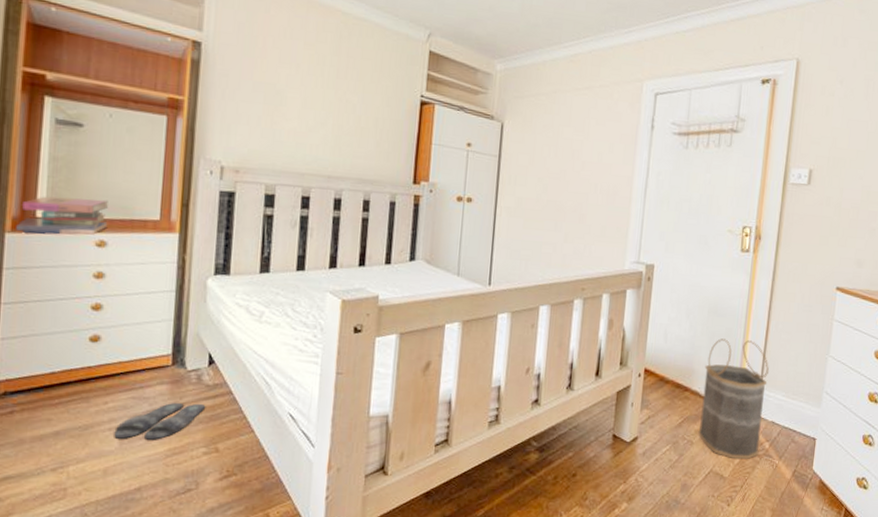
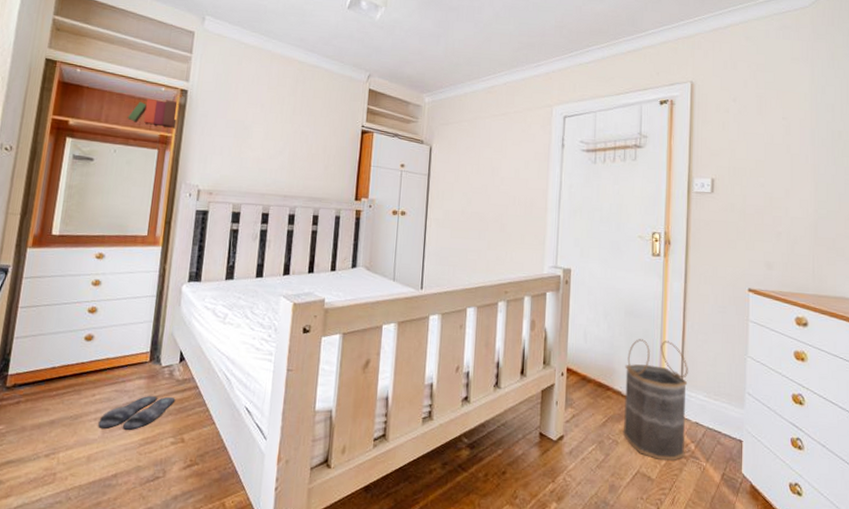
books: present [16,196,108,236] -> none [36,217,108,250]
books: none [124,50,191,91] -> present [127,98,179,129]

